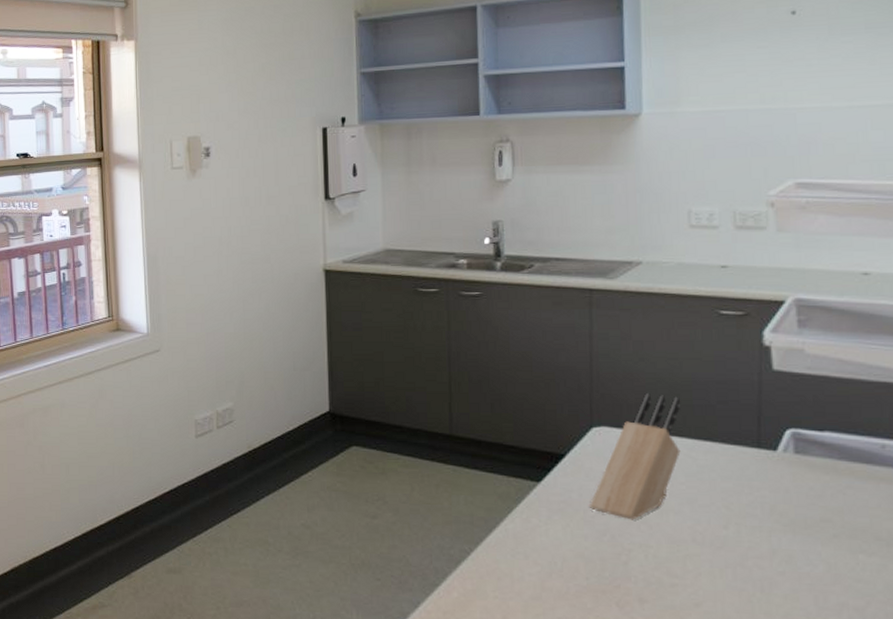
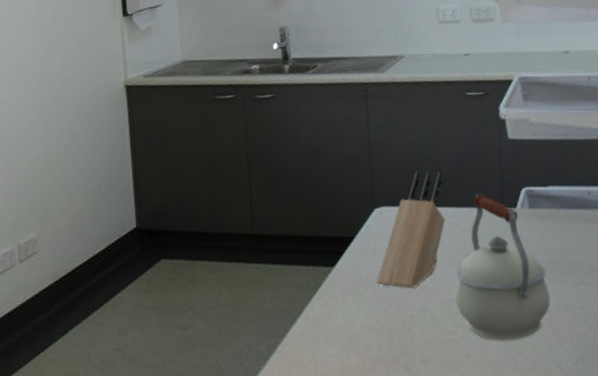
kettle: none [686,428,816,601] -> present [455,193,551,341]

